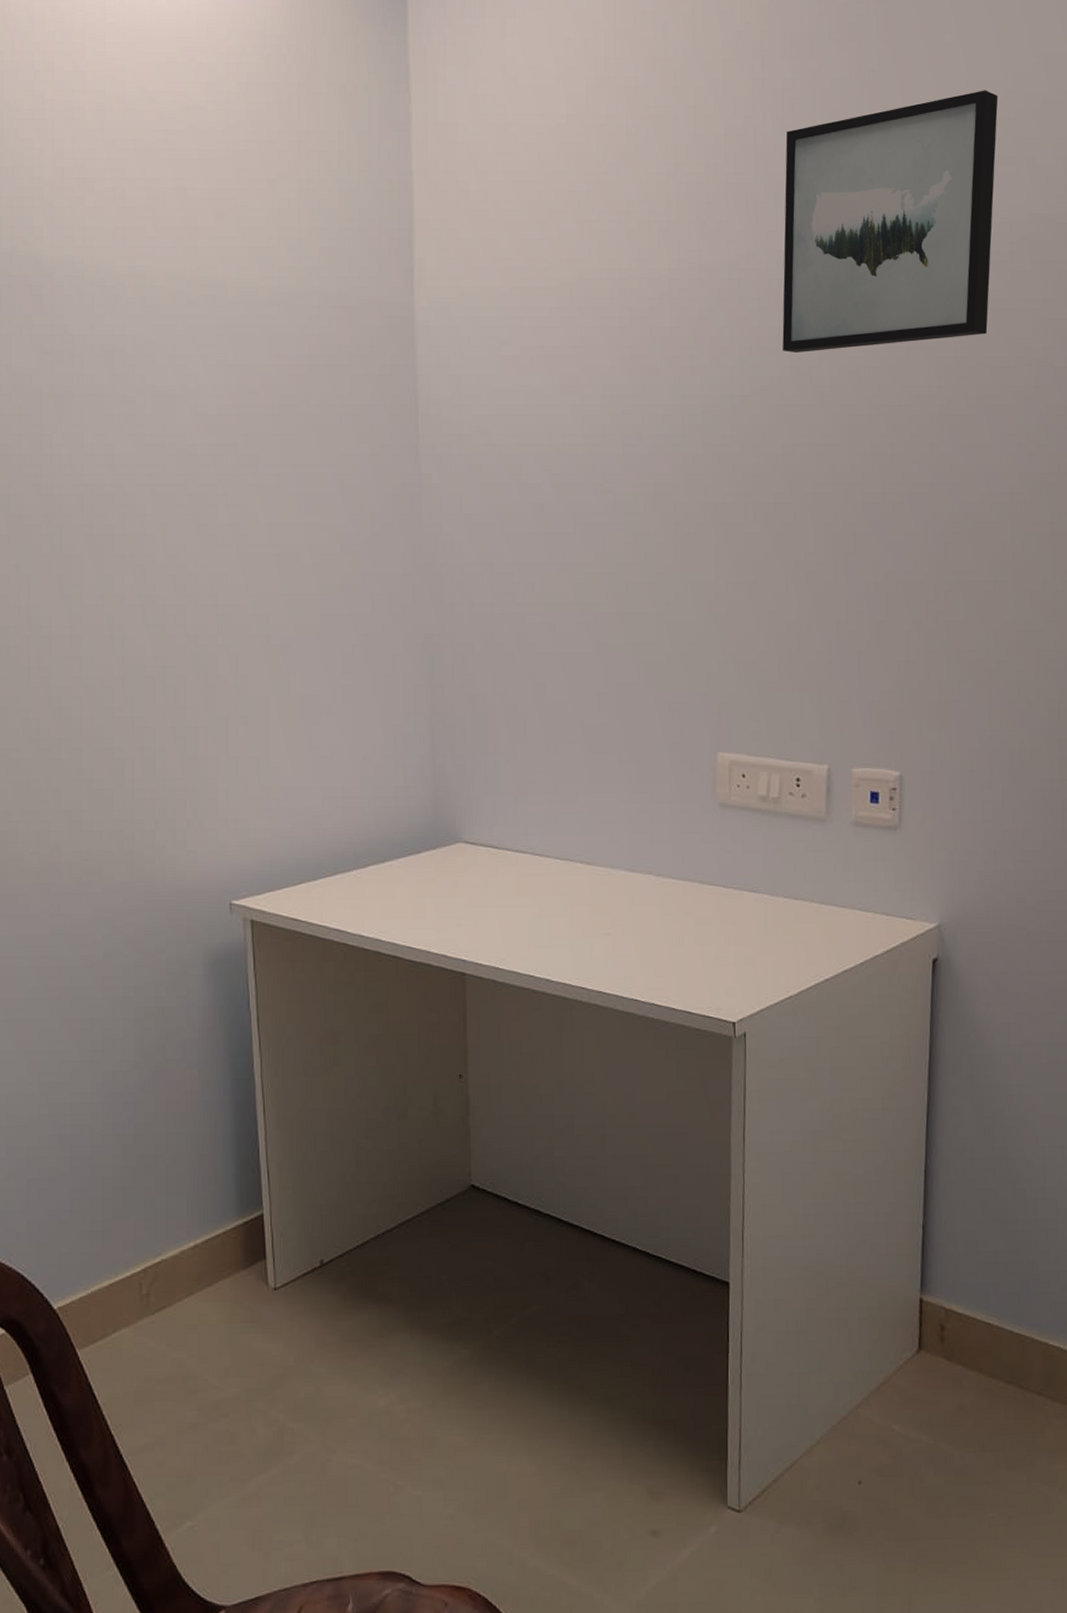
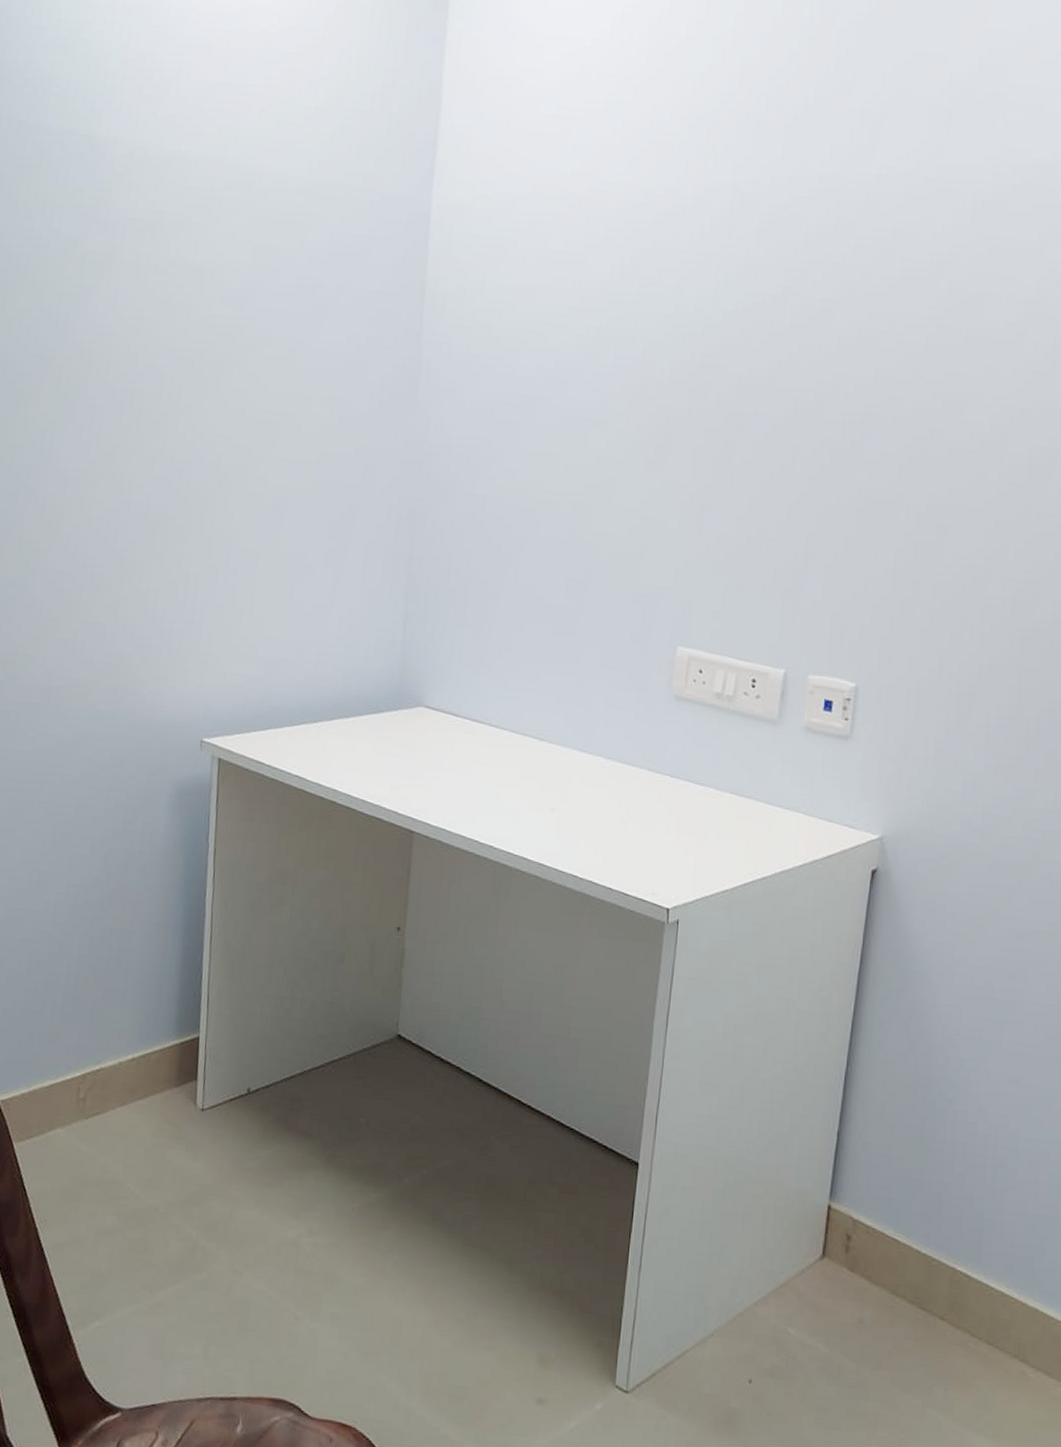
wall art: present [782,90,998,352] -> none [778,39,1013,275]

